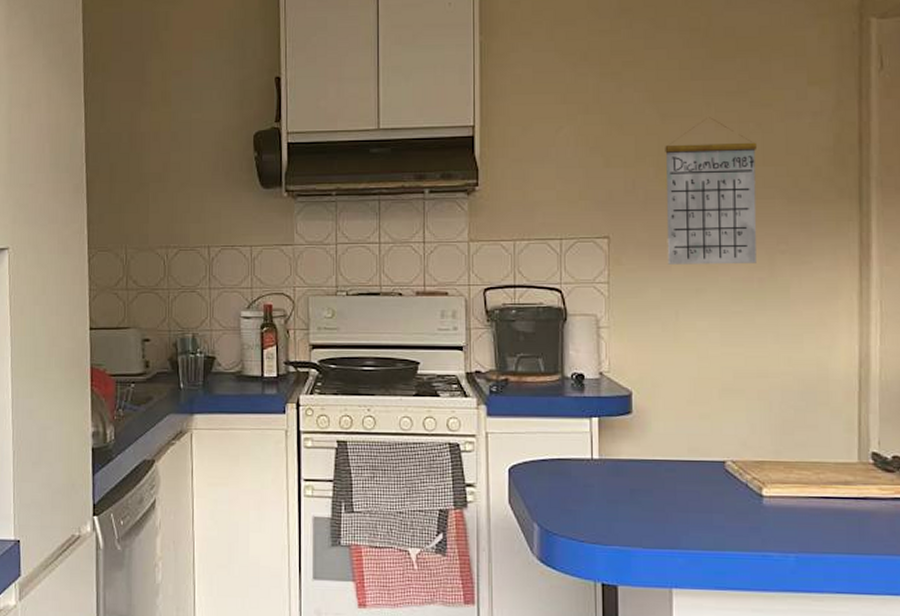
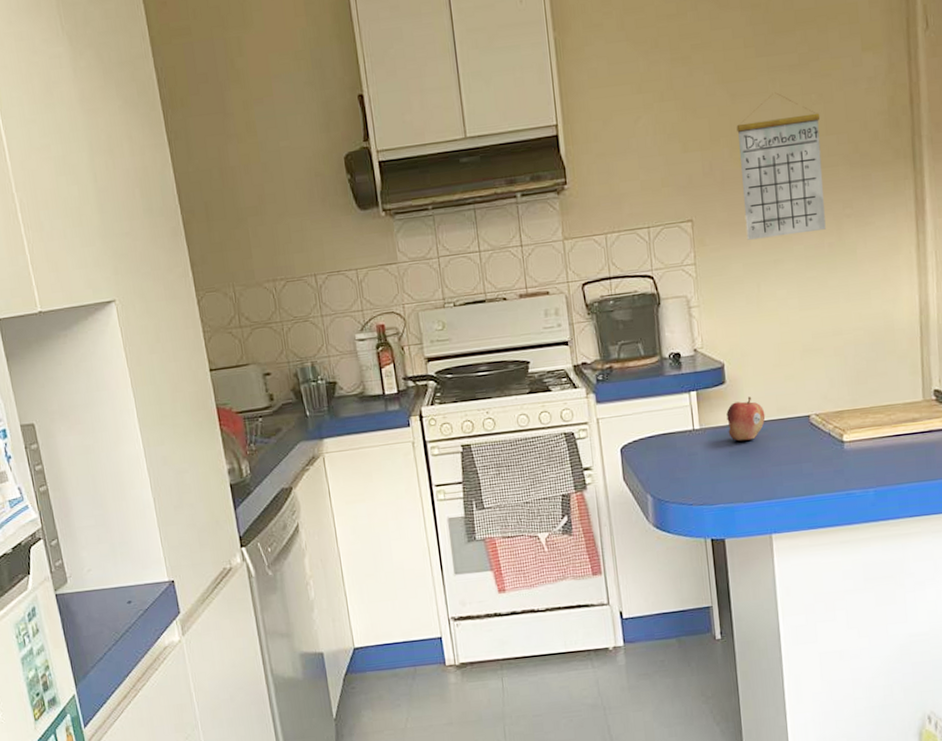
fruit: none [630,431,674,479] -> present [726,396,766,441]

